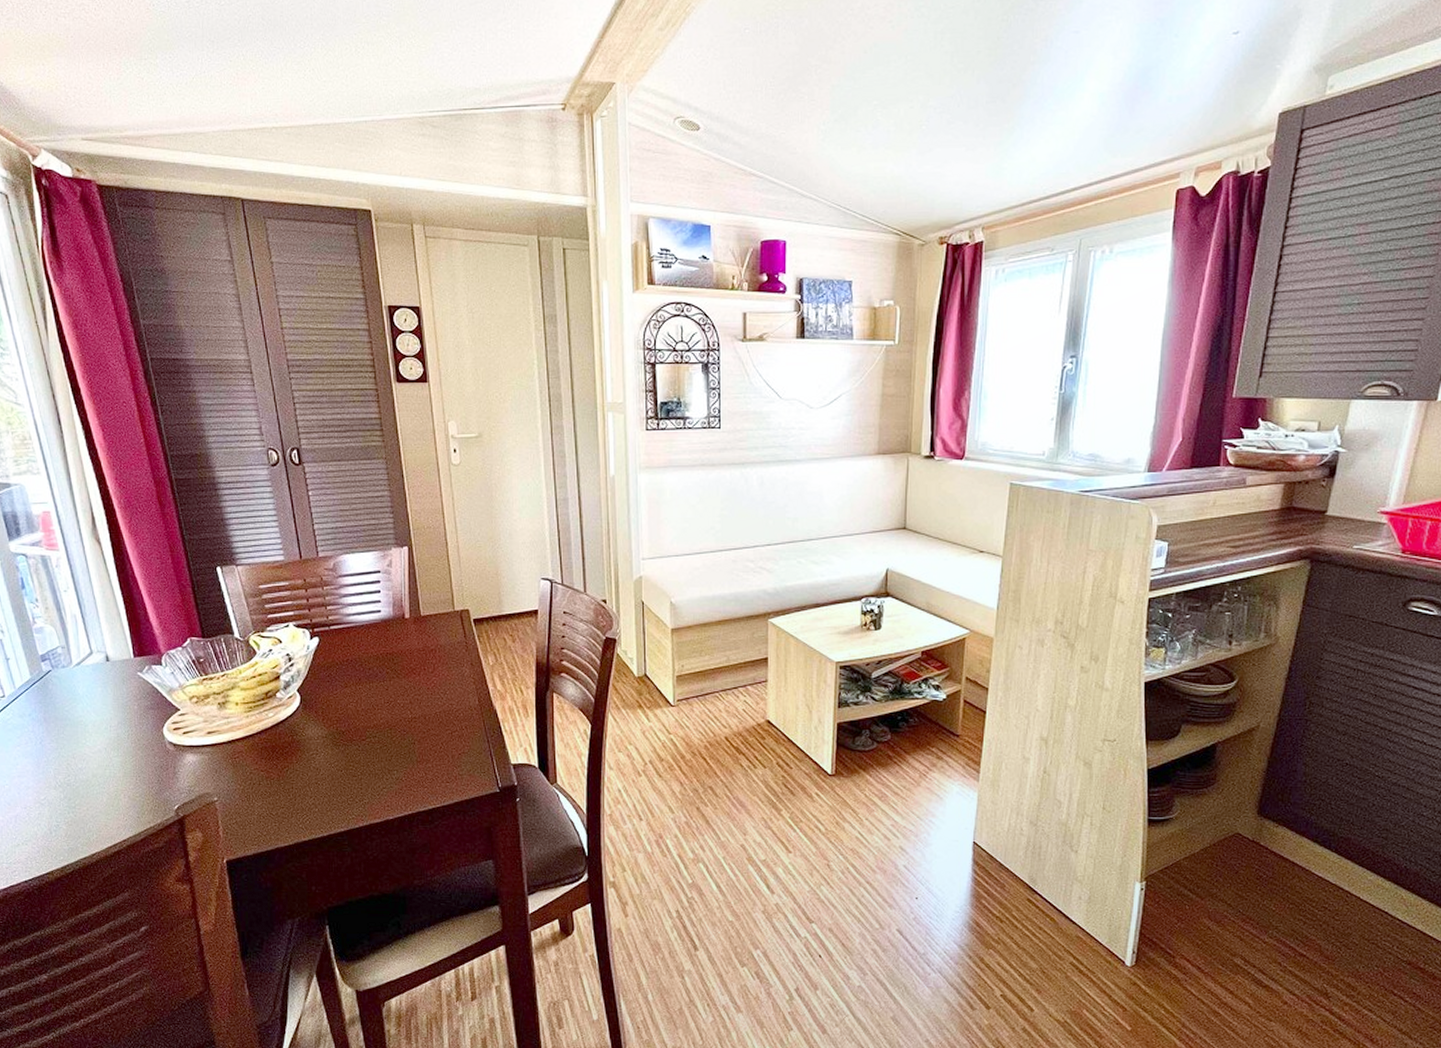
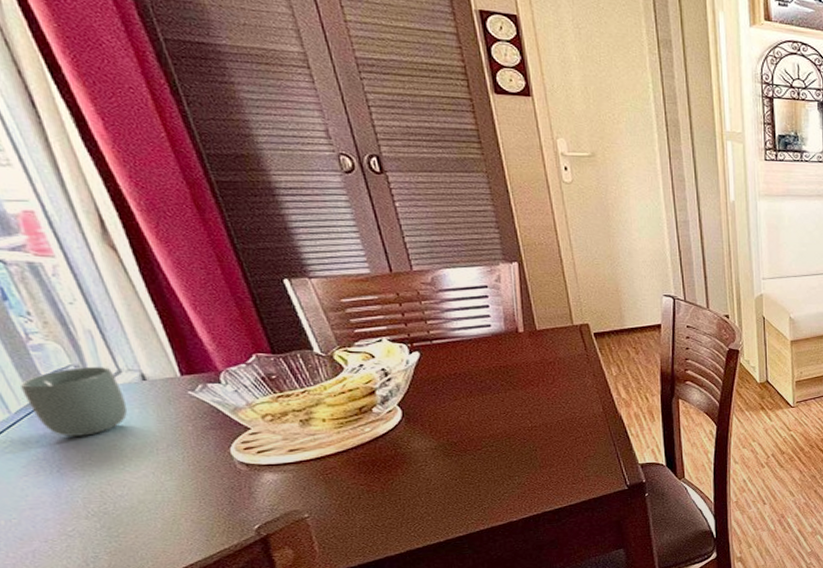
cup: none [25,648,94,711] -> present [21,367,128,436]

